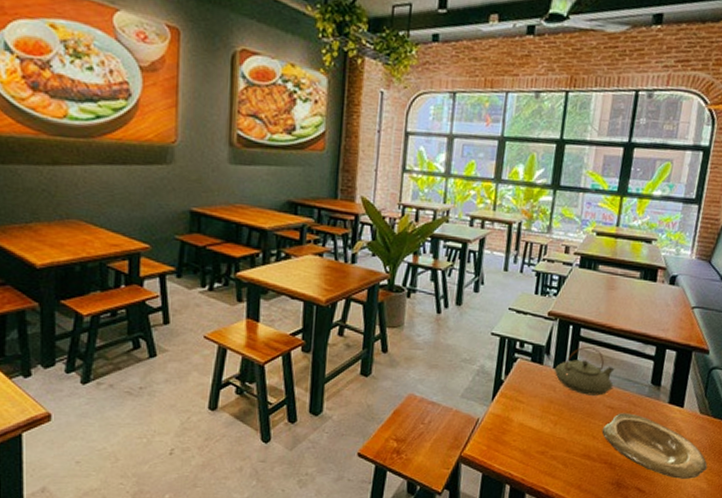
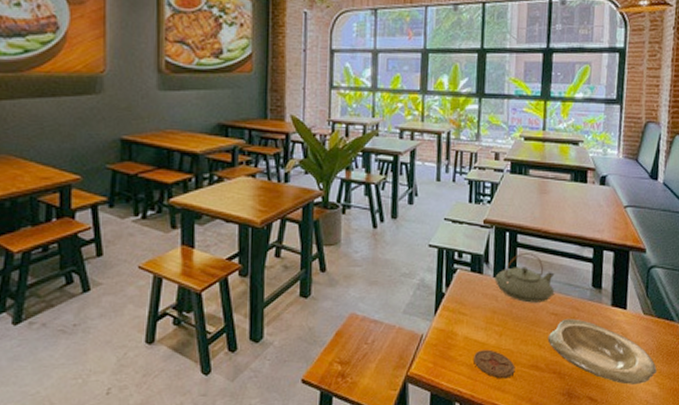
coaster: none [527,437,568,465] -> present [474,349,515,379]

